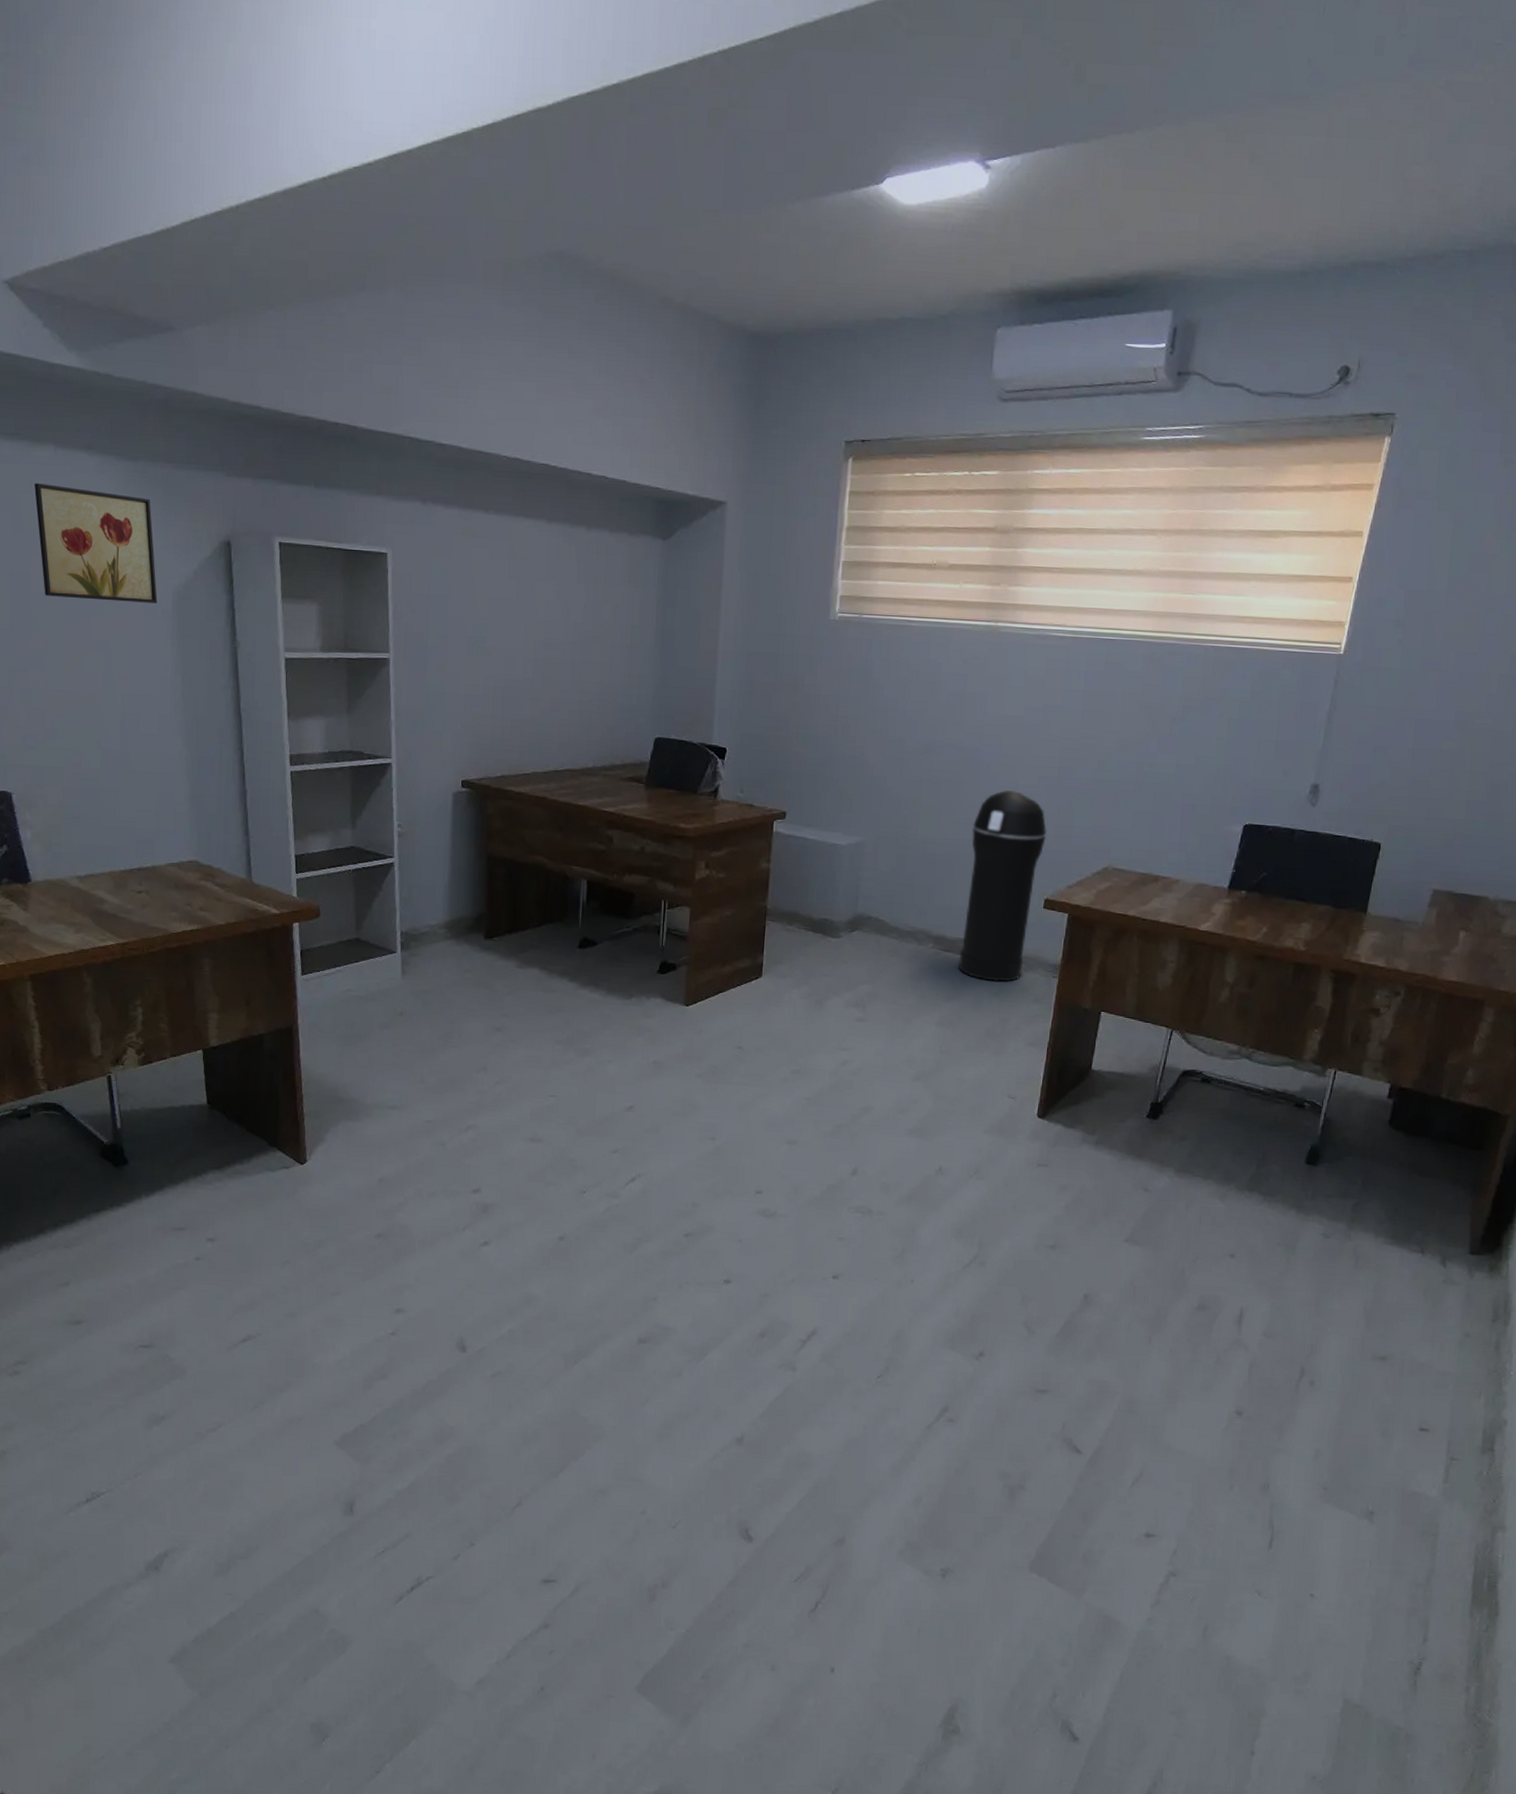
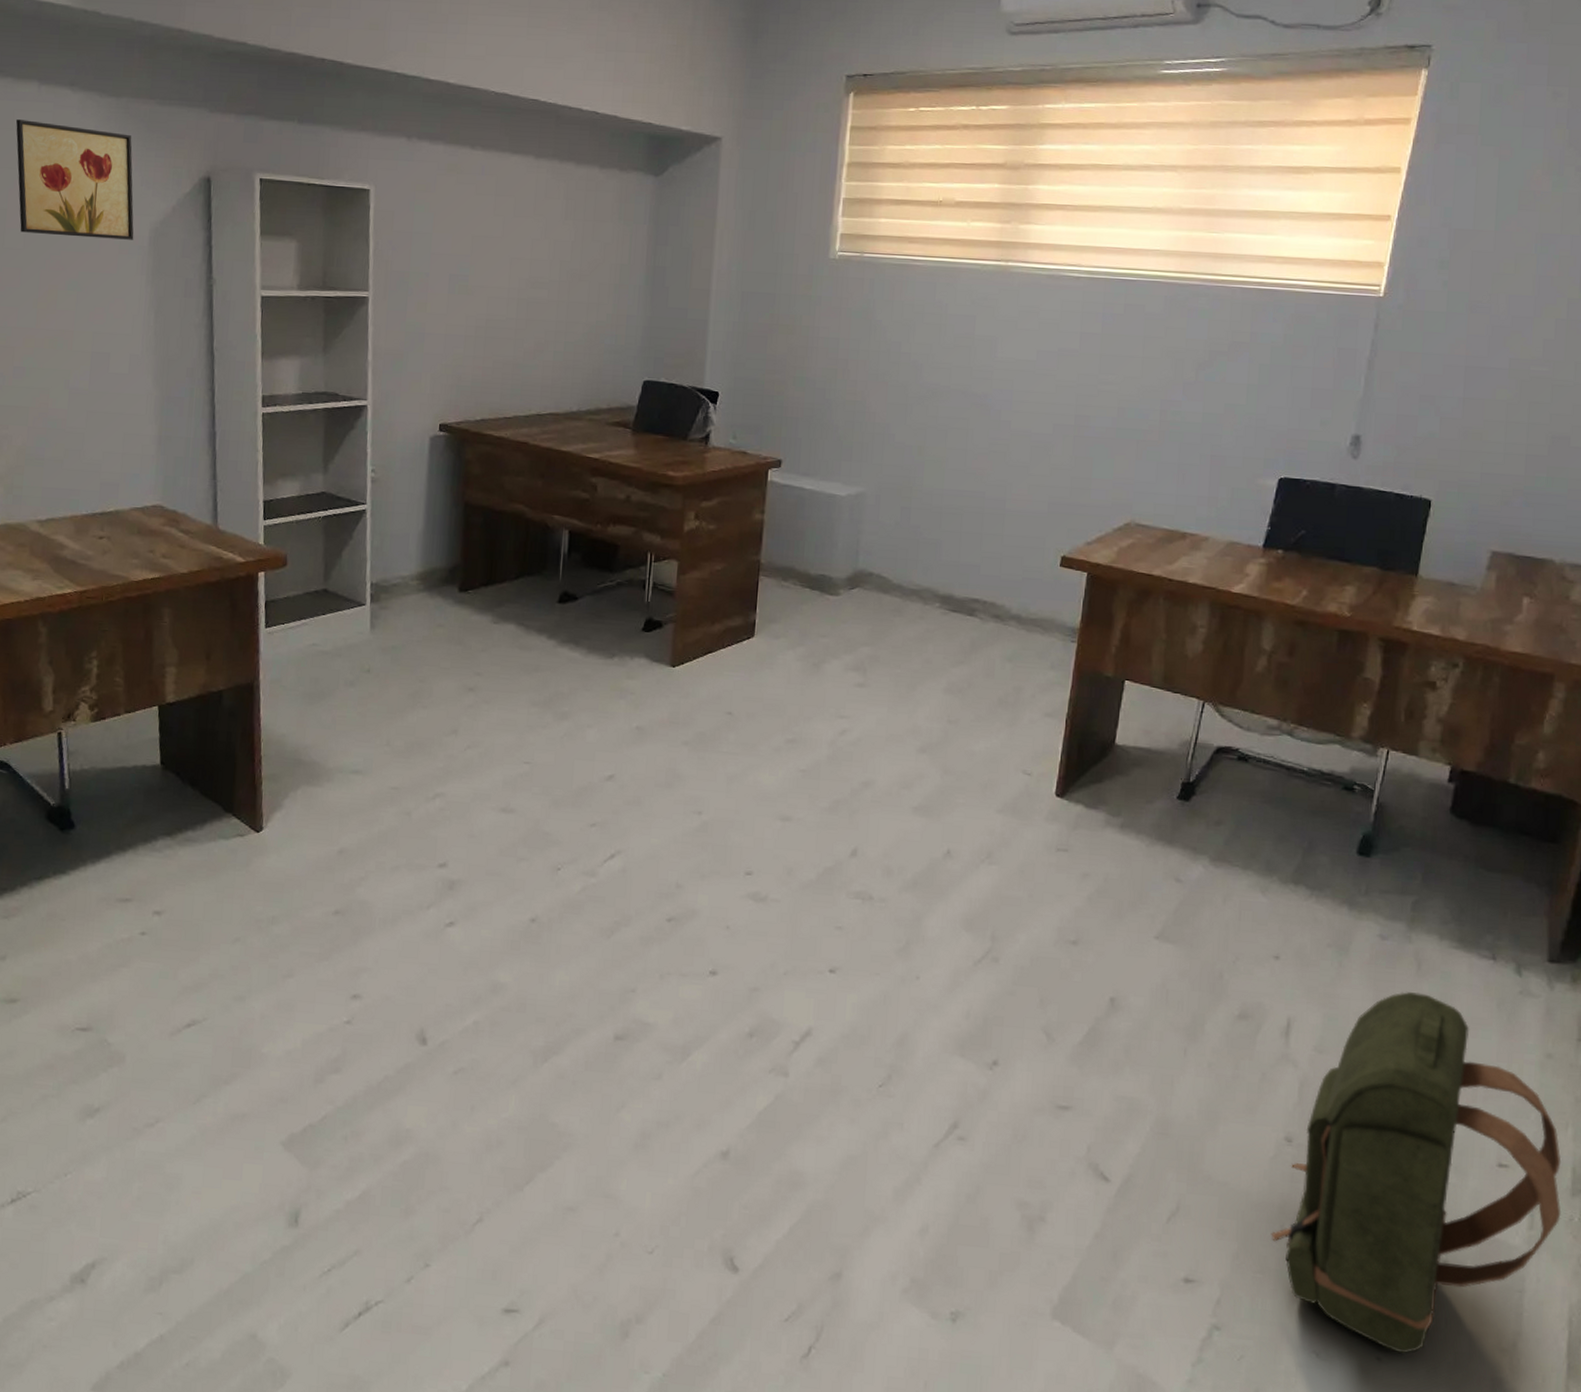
trash can: present [958,790,1047,982] -> none [967,439,1063,646]
backpack: none [1221,1283,1475,1591] -> present [1271,992,1562,1354]

